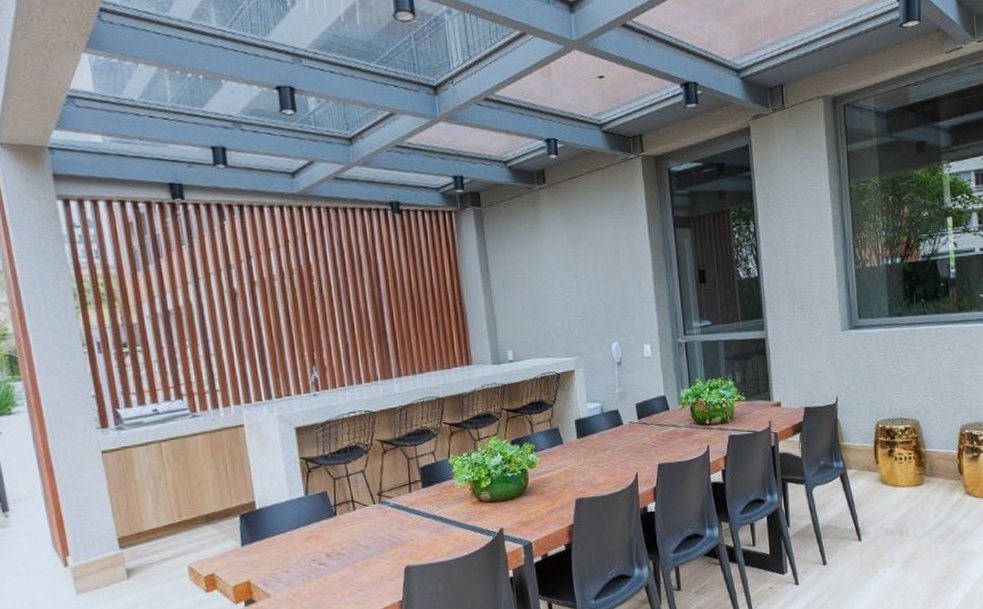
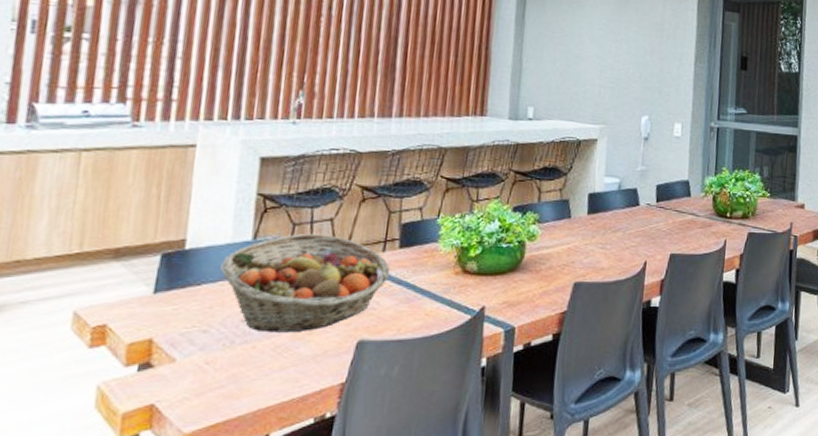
fruit basket: none [286,484,419,567] -> present [220,234,390,333]

